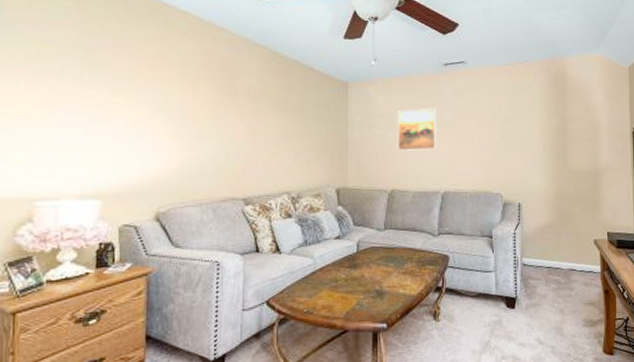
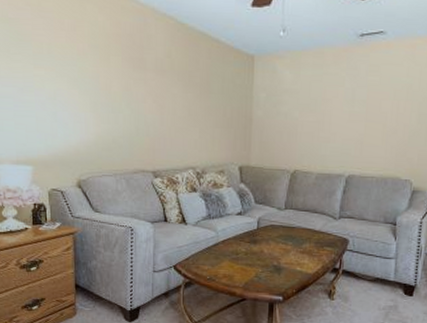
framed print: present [397,108,437,151] -> none [302,84,348,131]

